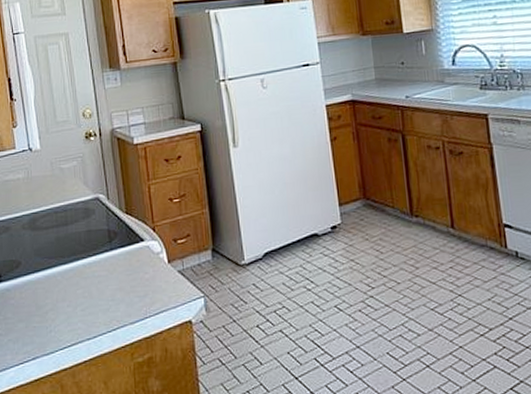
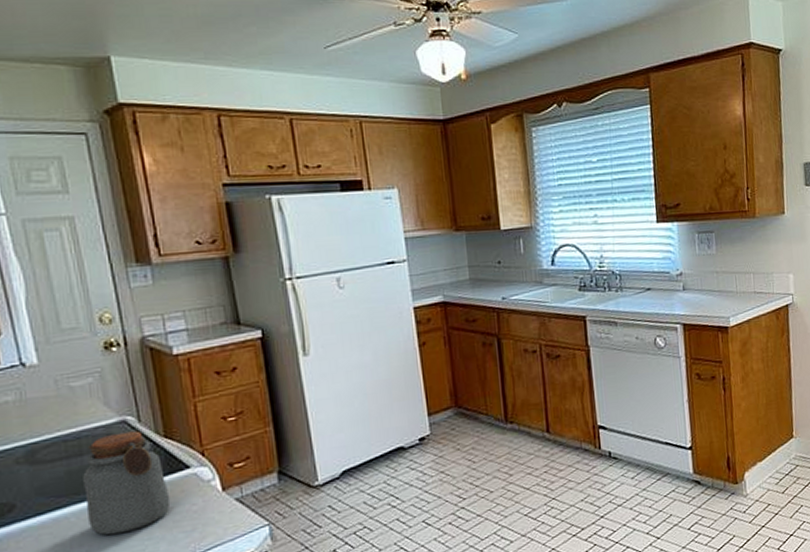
jar: none [67,207,129,294] -> present [83,430,171,536]

